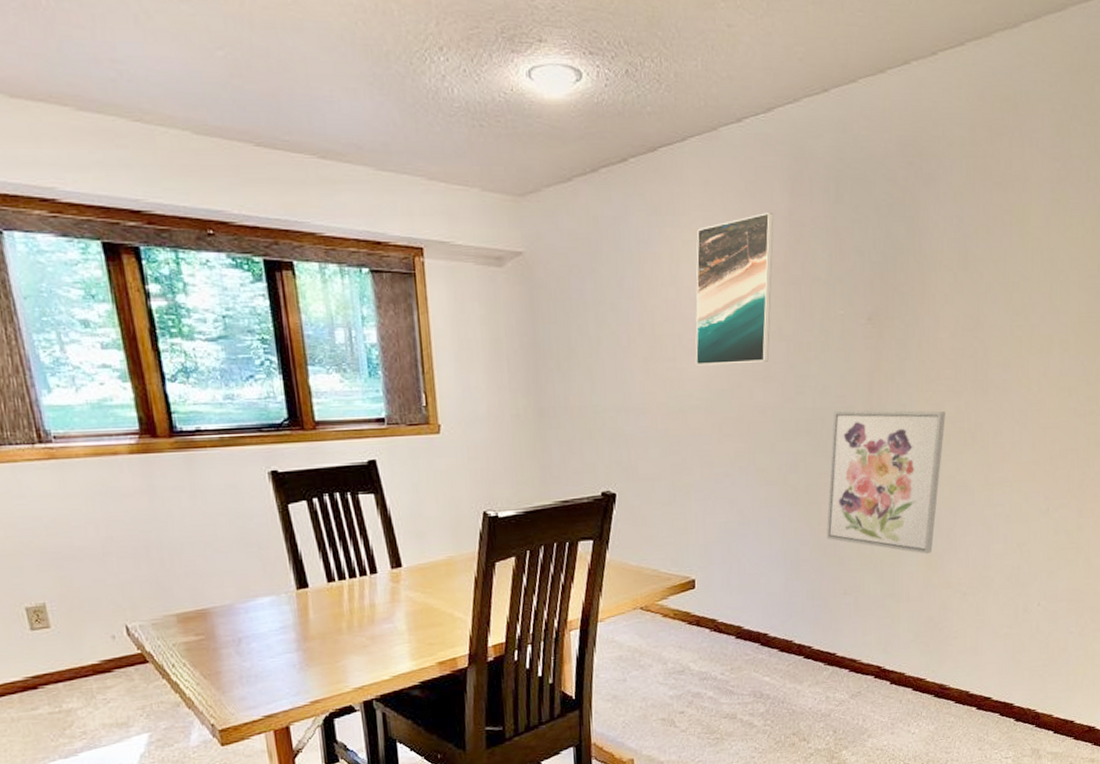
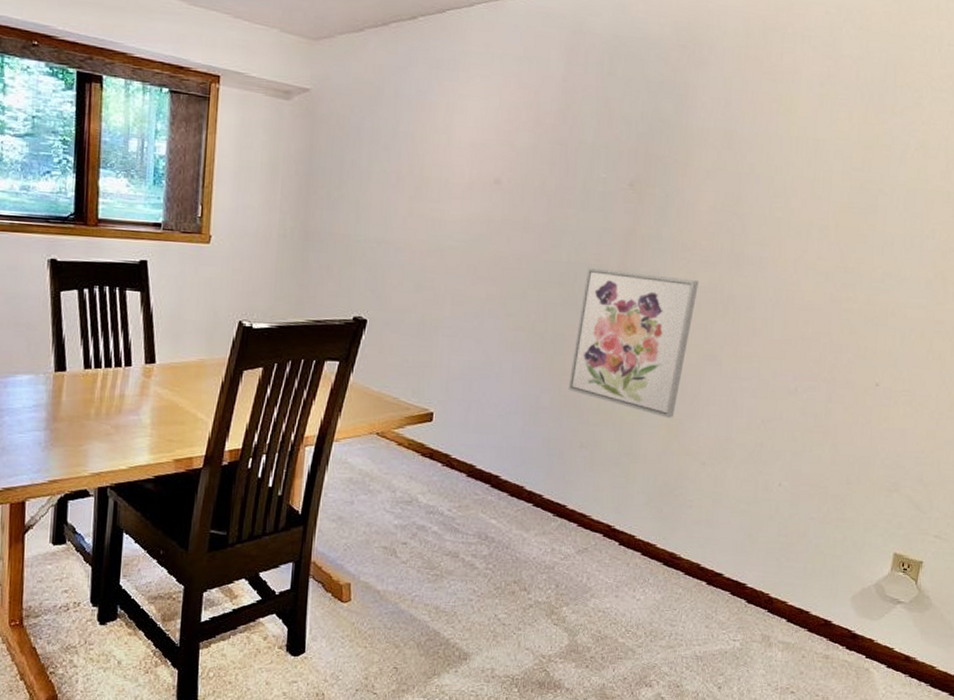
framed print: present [695,213,774,366] -> none [458,77,548,214]

